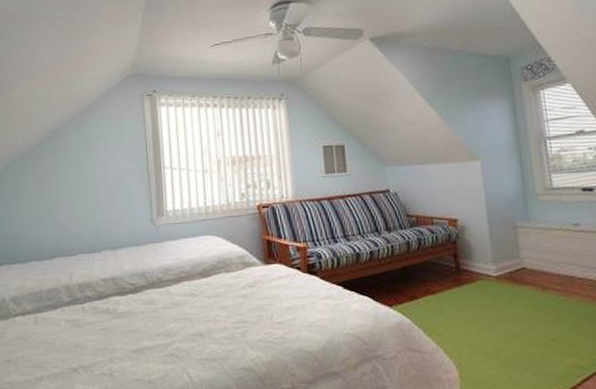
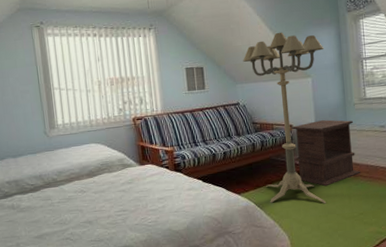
floor lamp: none [393,104,507,325] -> present [243,32,327,204]
side table: none [455,214,551,301] -> present [290,120,361,187]

